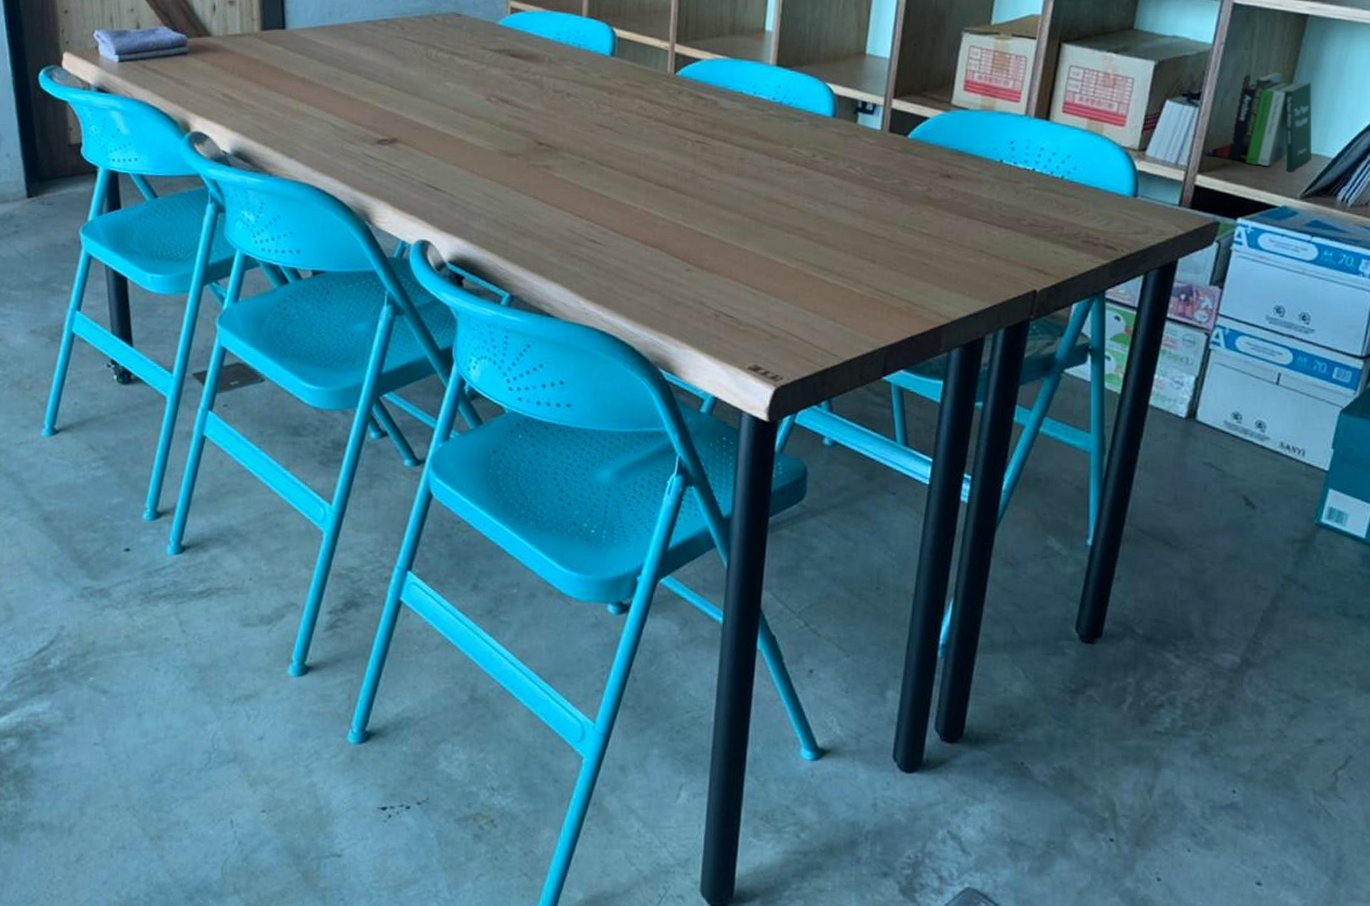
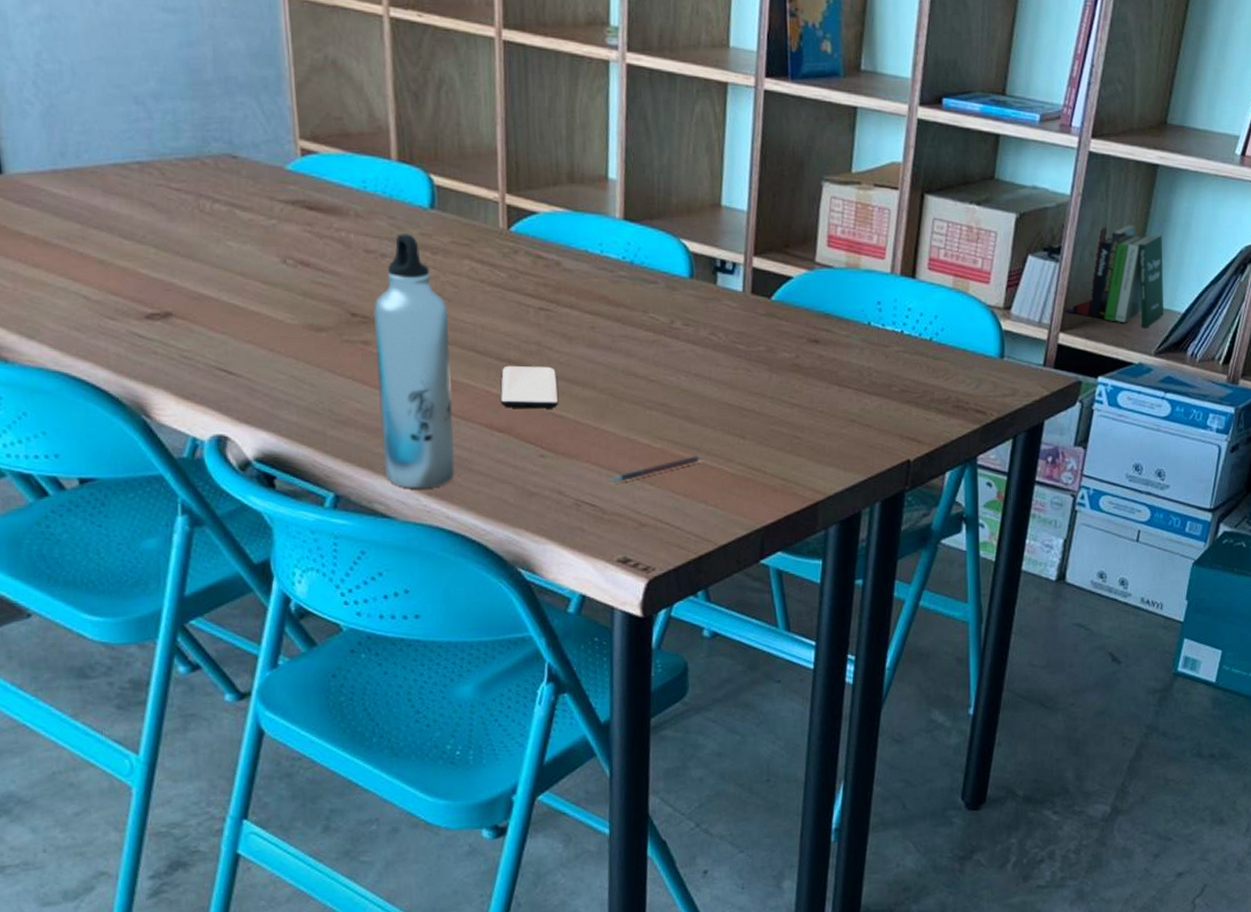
water bottle: none [553,77,618,294] -> present [373,233,455,489]
phone: none [657,190,707,229] -> present [500,365,558,409]
pen: none [747,276,833,297] -> present [609,455,702,482]

